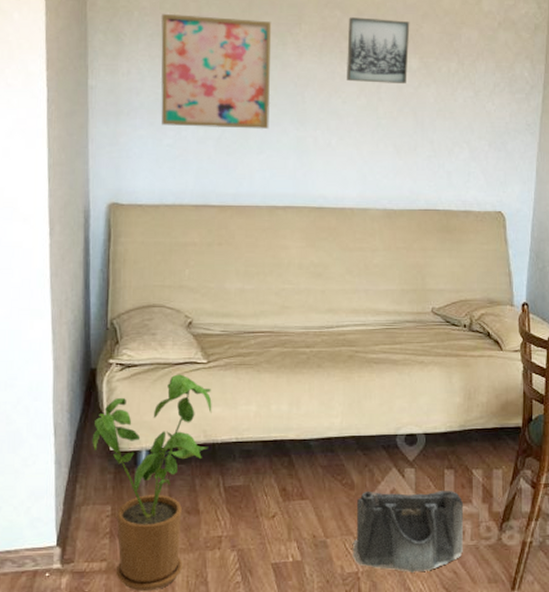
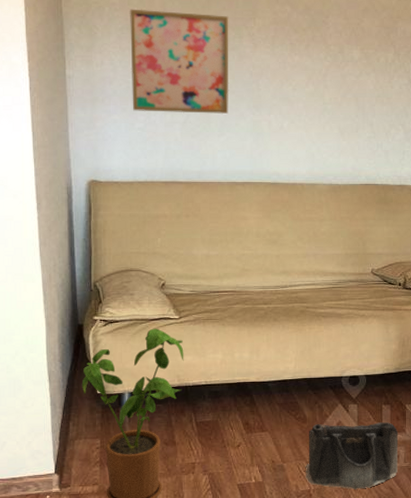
wall art: present [347,17,410,85] -> none [296,12,352,73]

